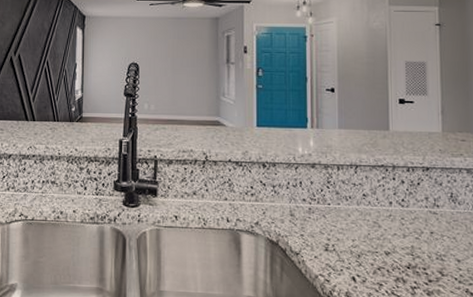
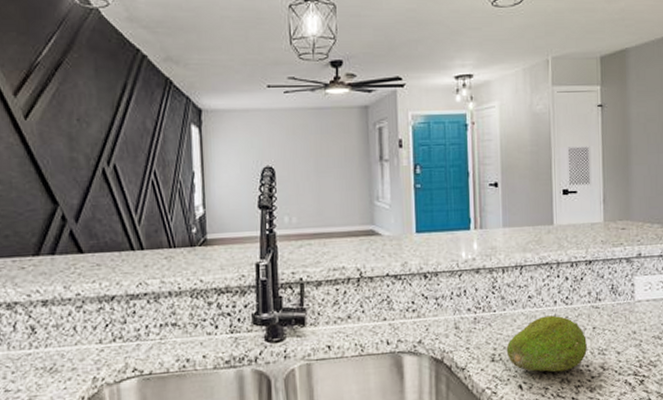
fruit: none [340,215,424,271] -> present [506,315,587,373]

